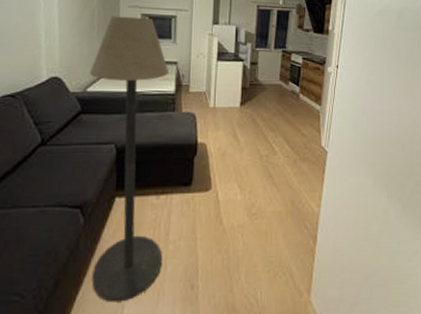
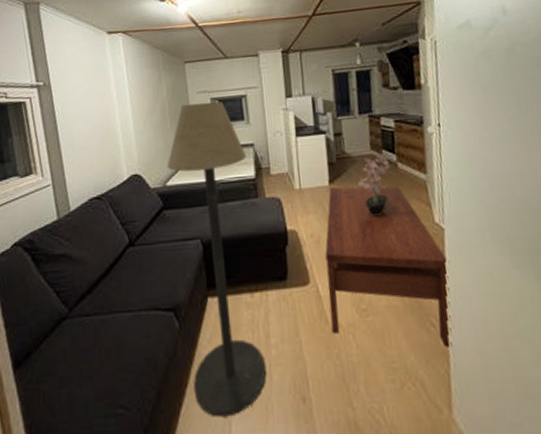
coffee table: none [225,109,326,246] -> present [325,186,453,348]
potted plant: none [264,87,294,137] -> present [357,157,391,217]

